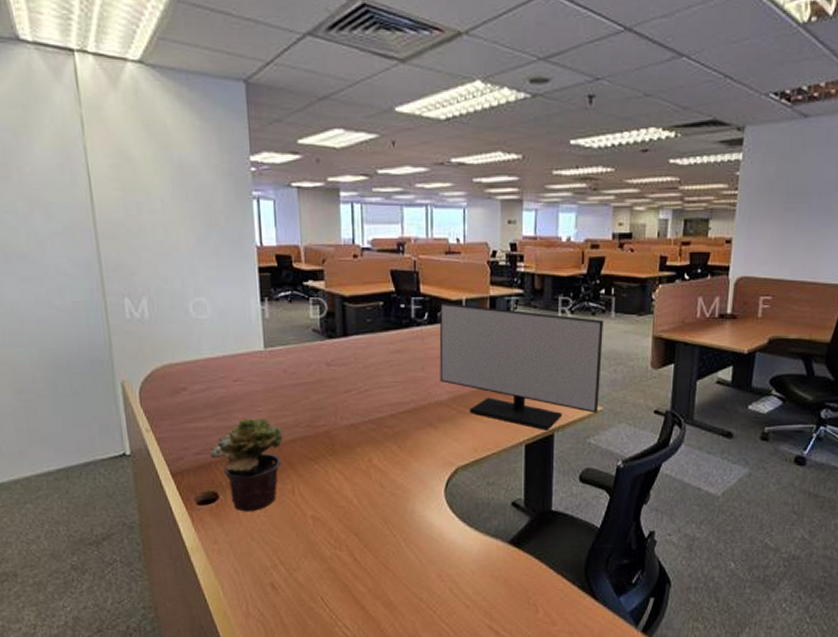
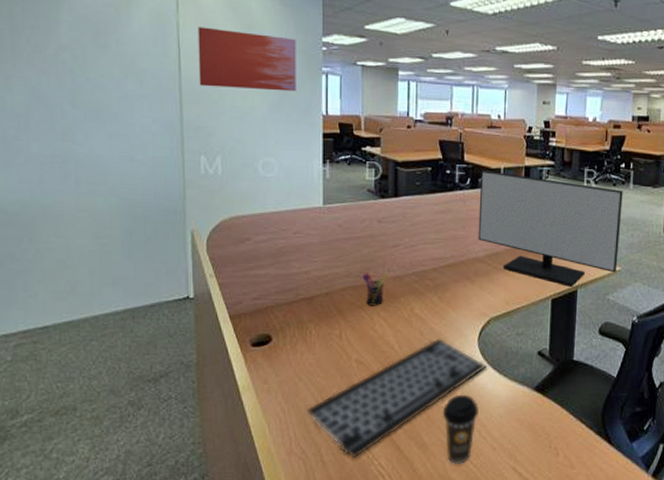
wall art: none [108,150,225,221] -> present [198,27,296,92]
potted plant: present [210,419,283,512] -> none [267,268,335,354]
keyboard: none [262,490,457,620] -> present [306,338,488,459]
pen holder: none [313,421,340,458] -> present [362,272,387,306]
coffee cup: none [409,550,449,624] -> present [442,394,479,465]

